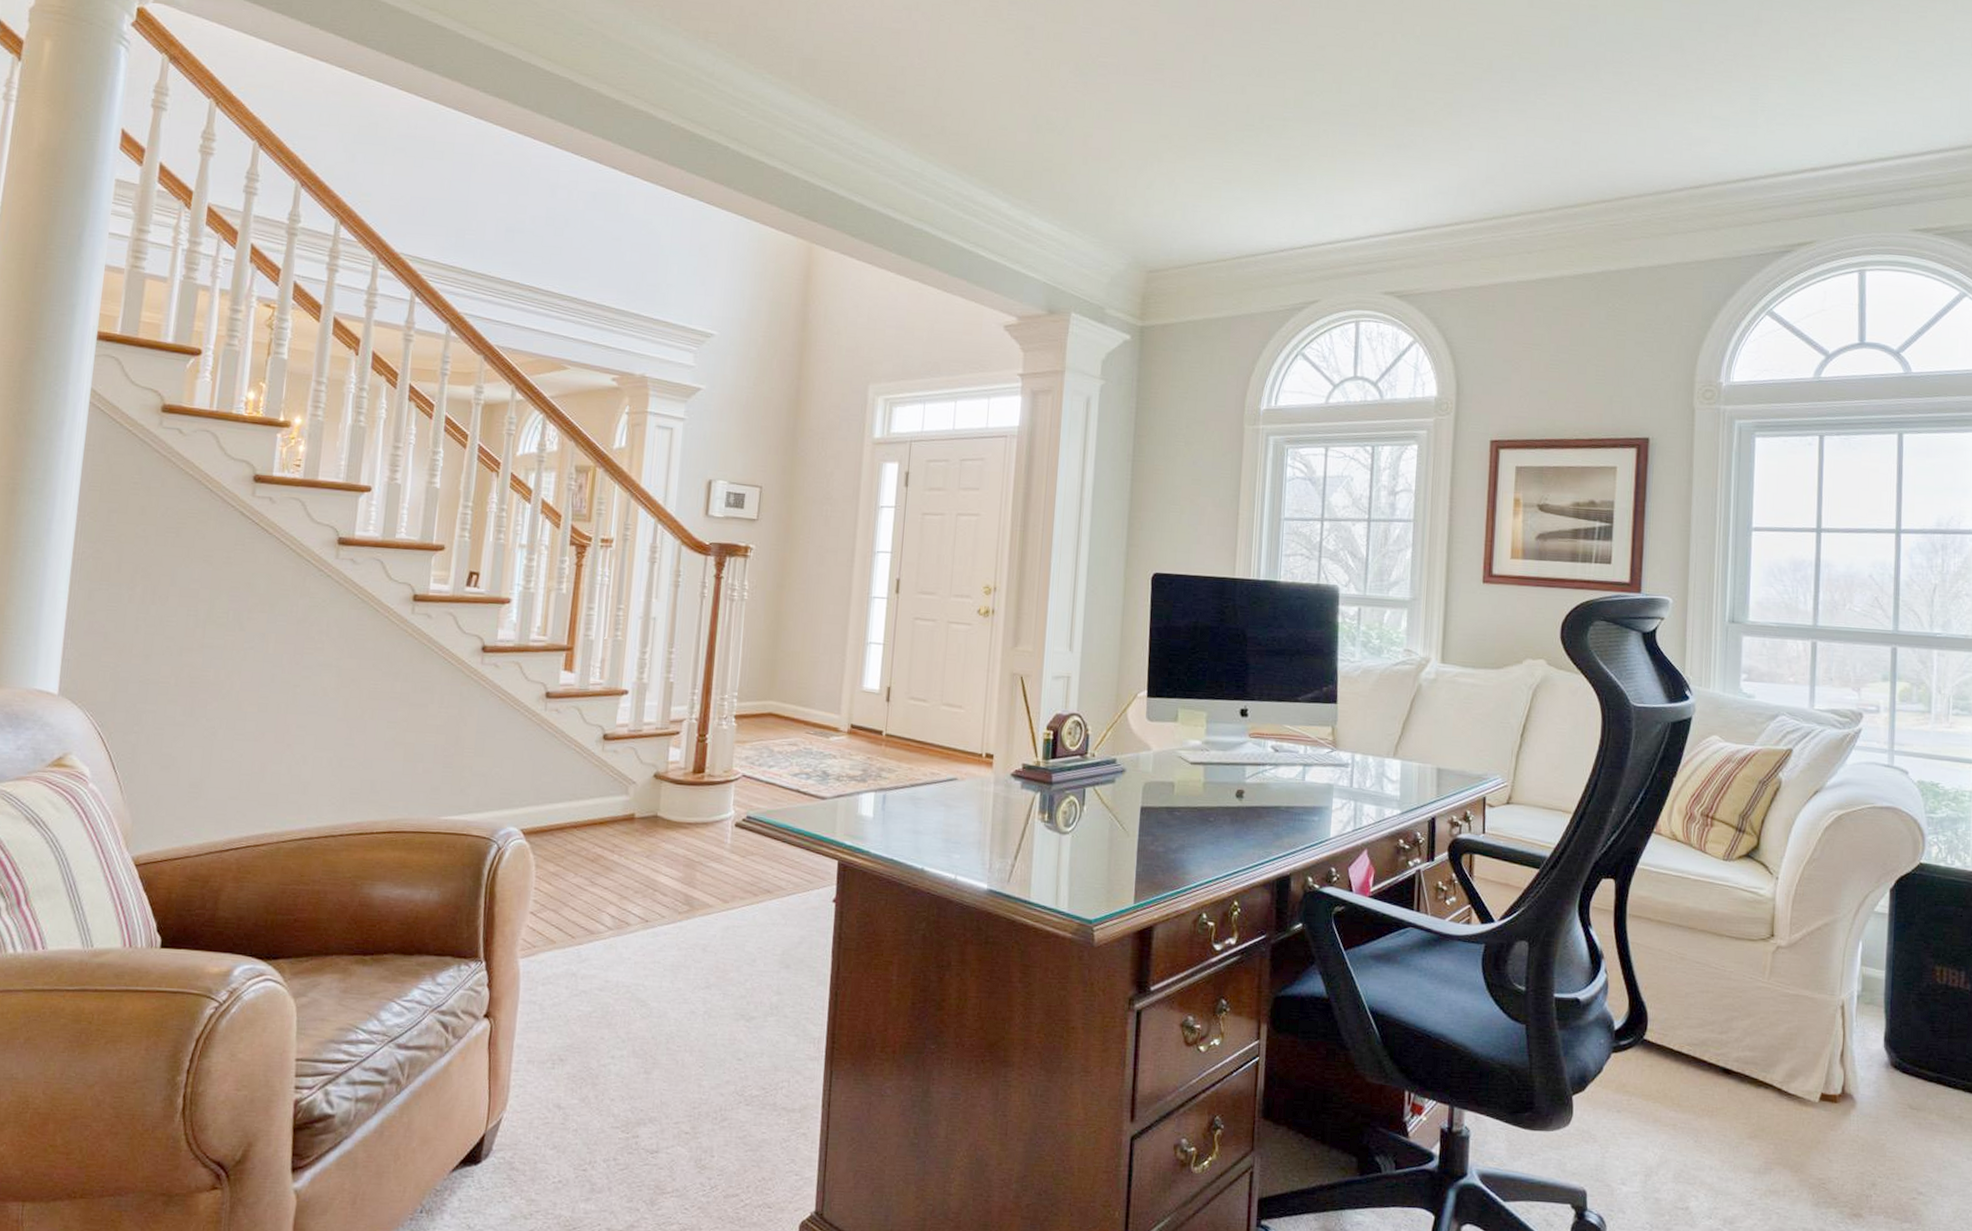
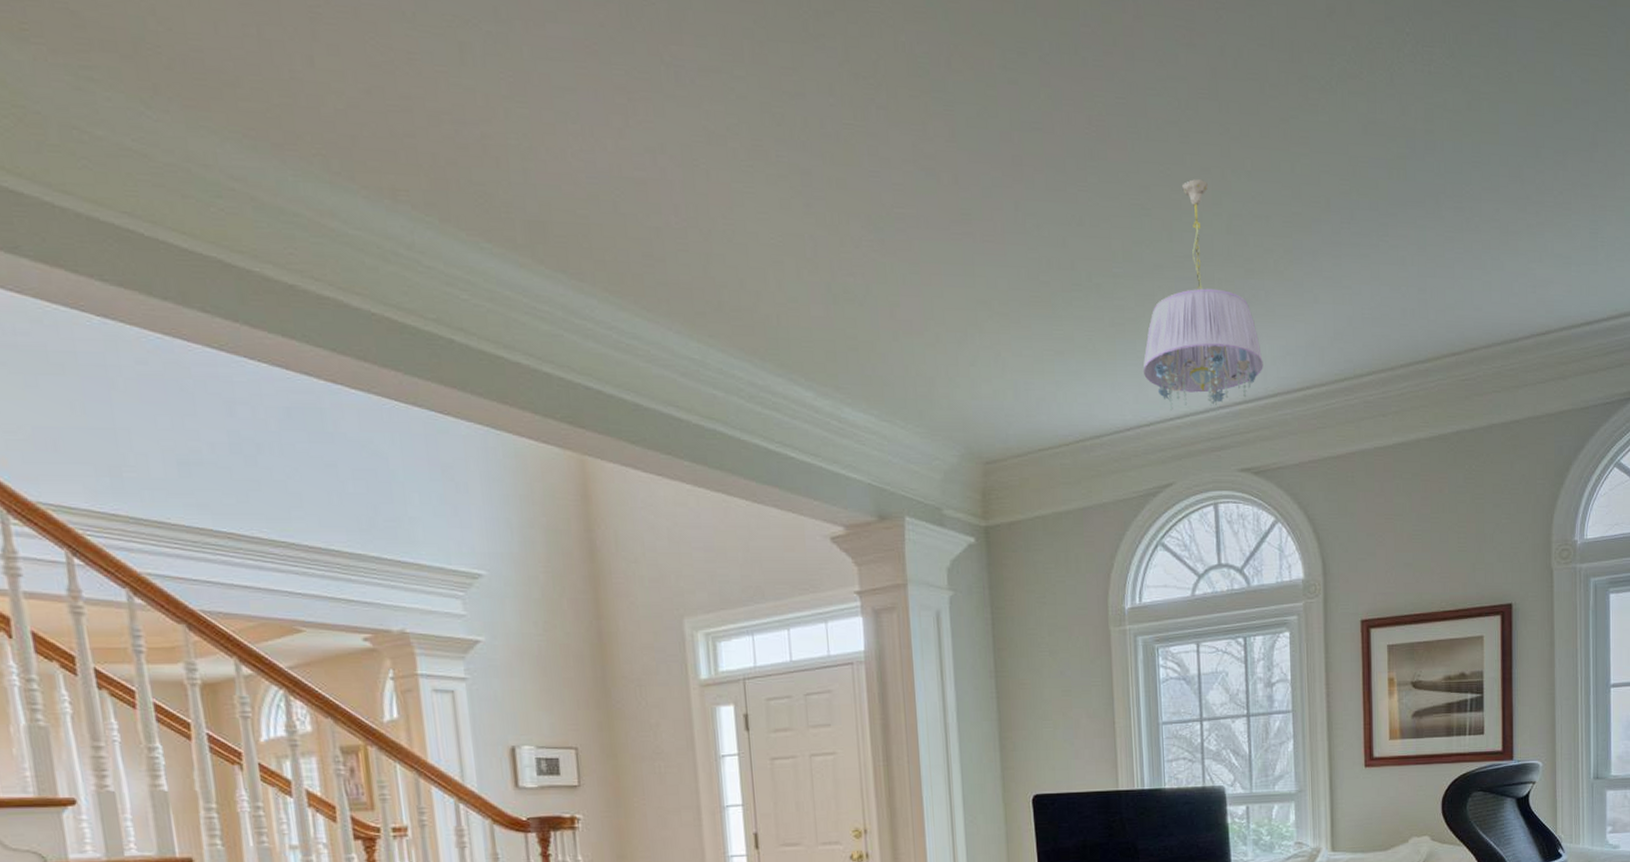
ceiling light fixture: none [1302,41,1415,241] -> present [1143,179,1263,413]

